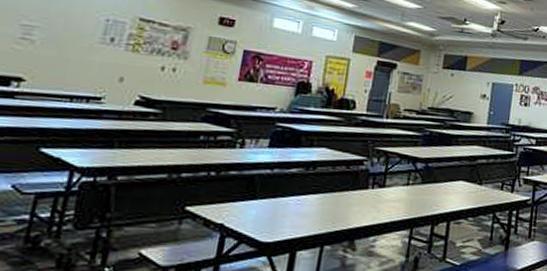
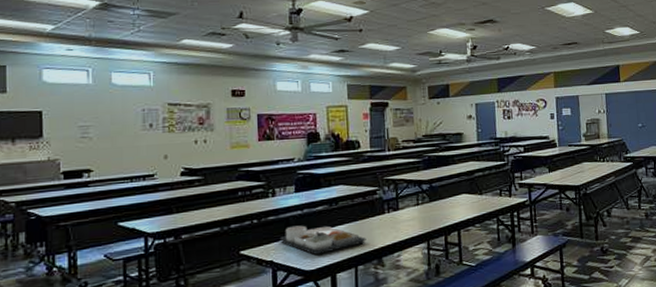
food tray: none [237,186,341,225] -> present [279,225,367,255]

